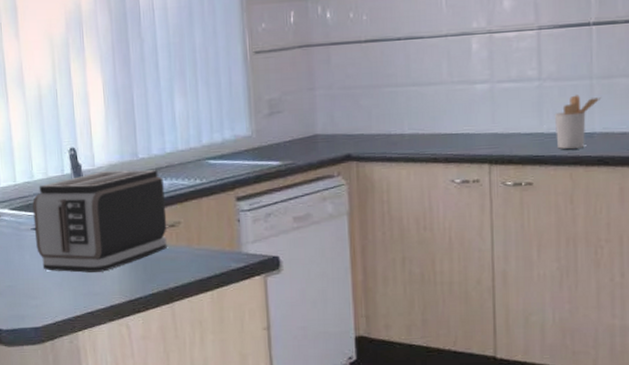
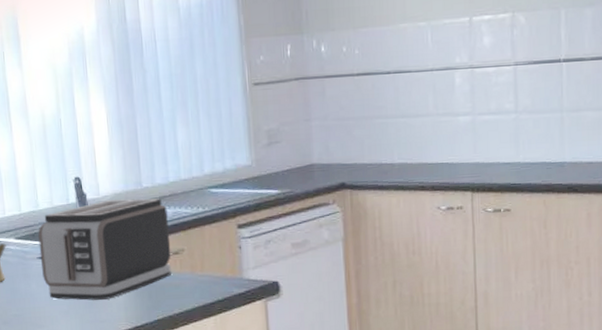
utensil holder: present [554,95,602,149] -> none [529,127,571,177]

